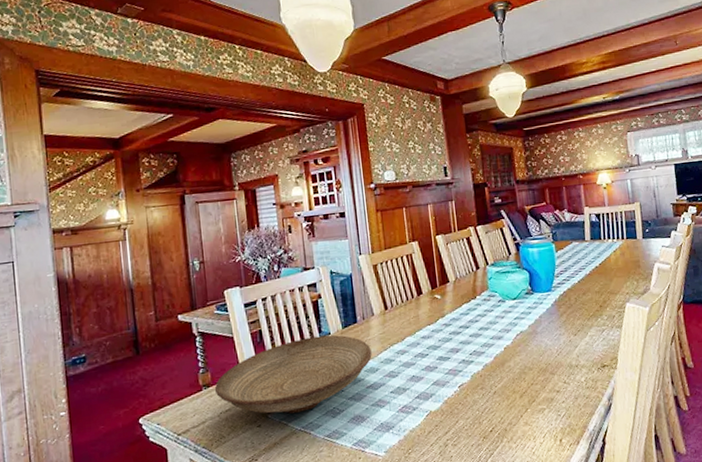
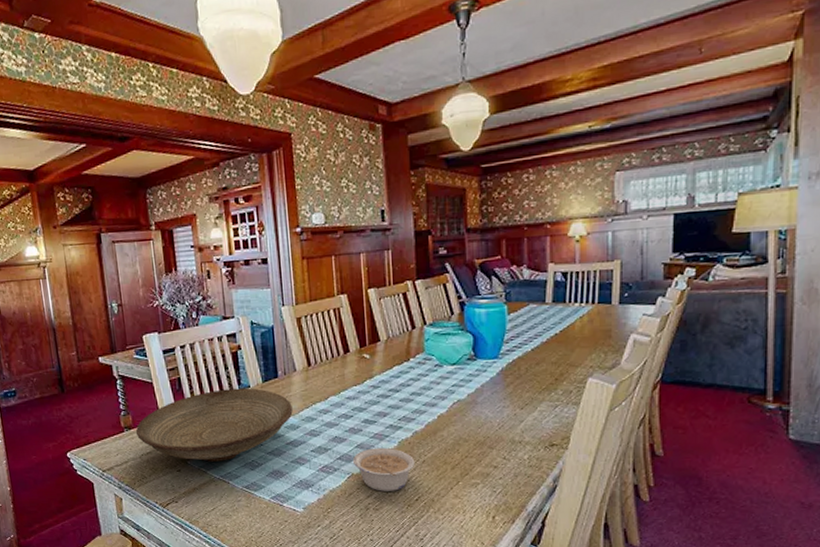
legume: none [430,382,488,426] -> present [353,447,415,492]

